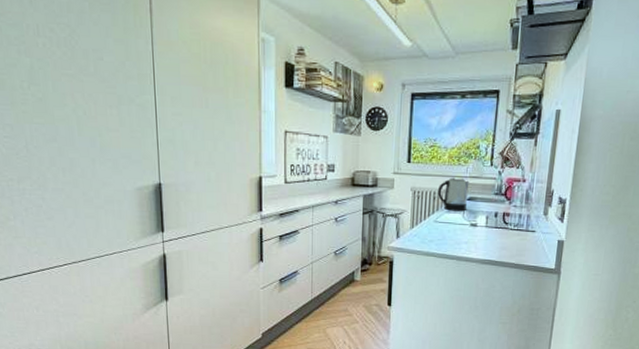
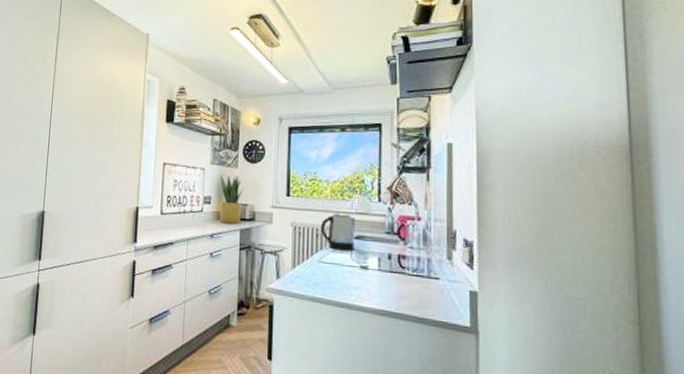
planter: none [343,142,367,191] -> present [219,175,244,224]

